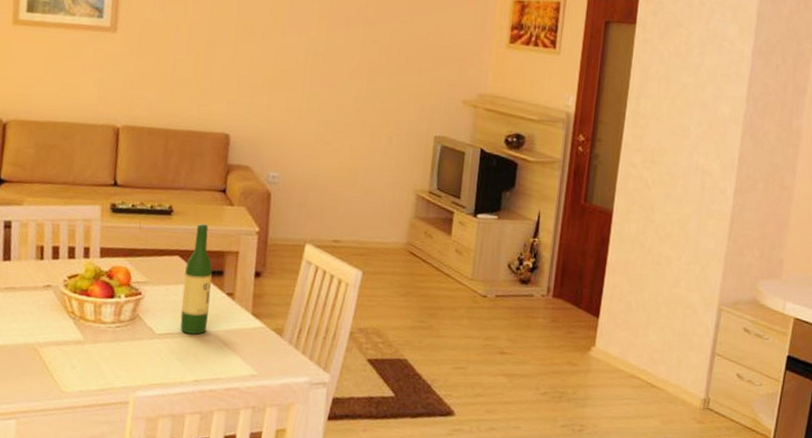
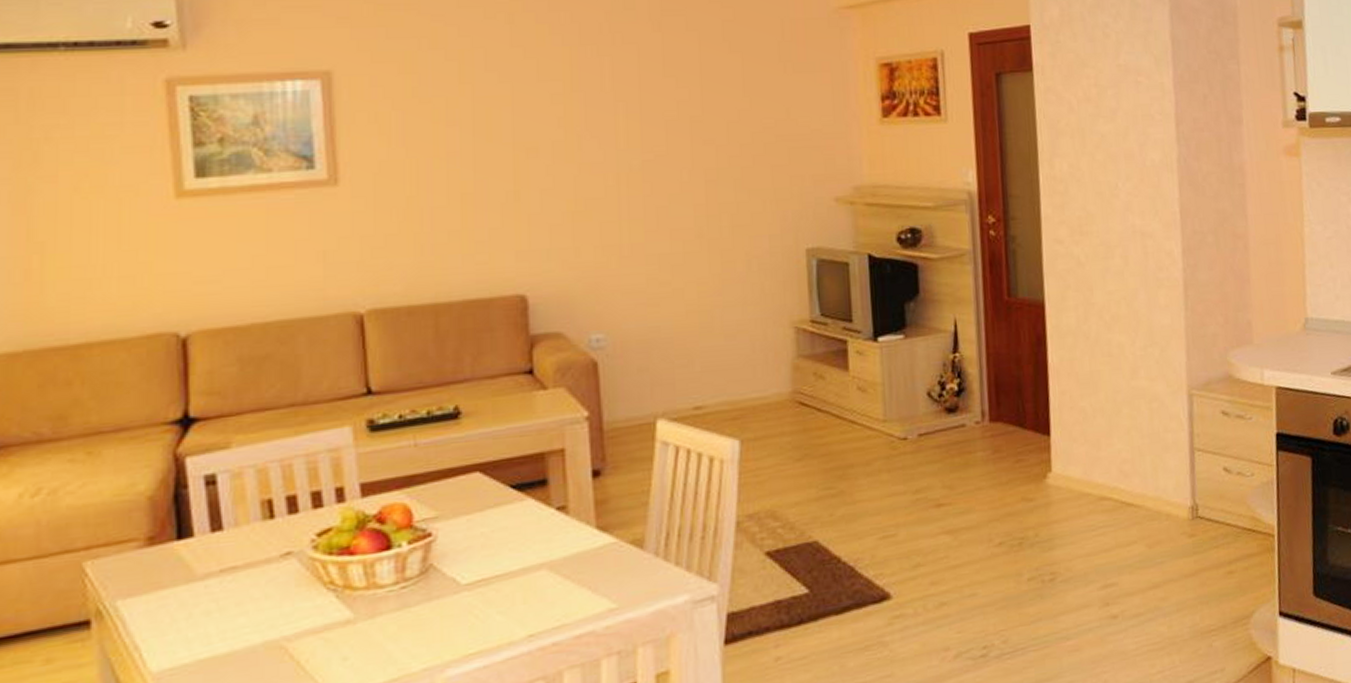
wine bottle: present [180,223,213,335] -> none [491,420,535,575]

